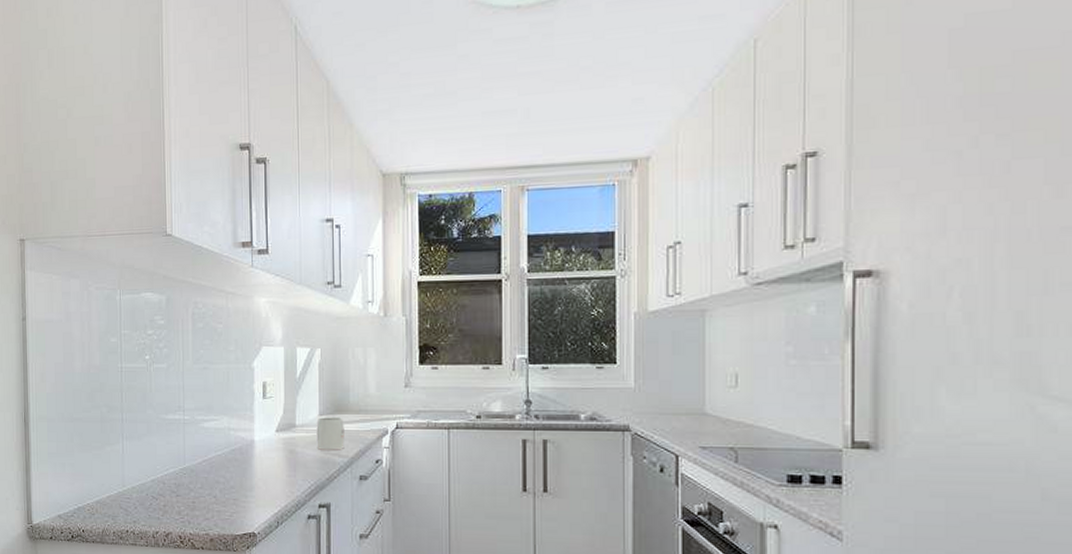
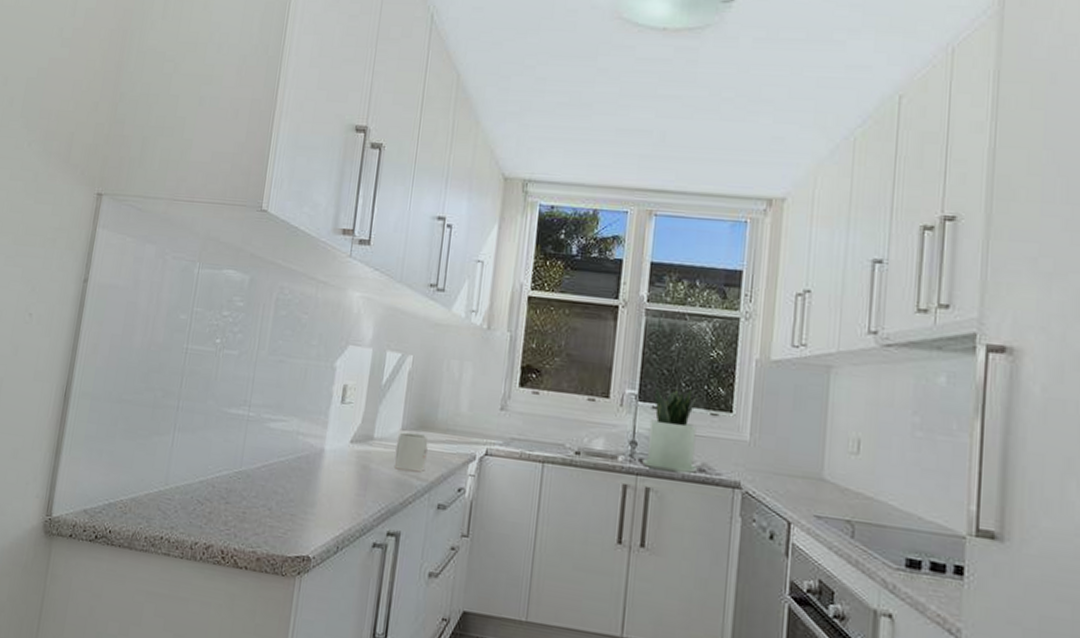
planter: none [537,347,589,424] -> present [641,387,698,474]

